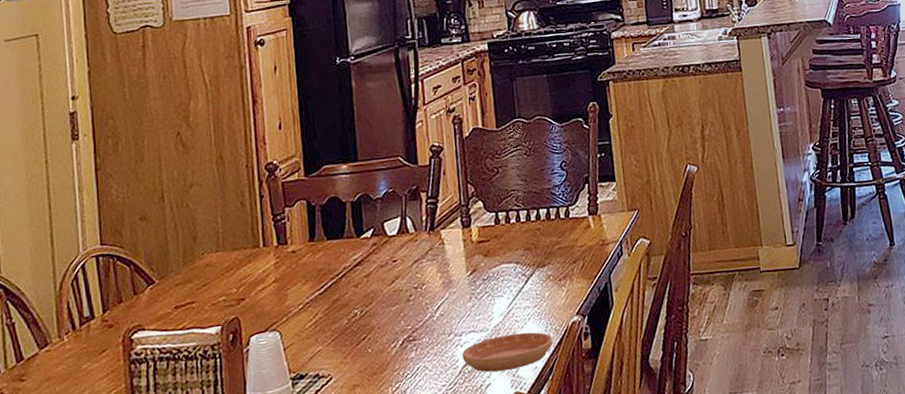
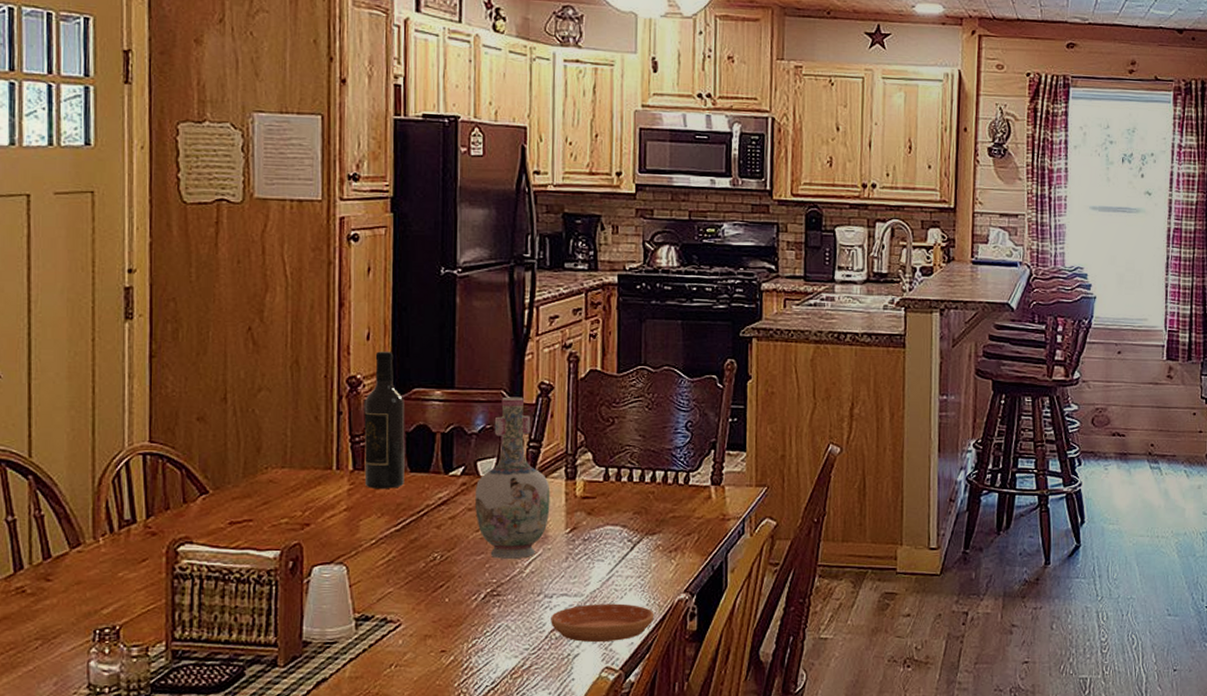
wine bottle: none [282,137,323,260] -> present [364,351,405,488]
vase: none [384,160,452,307] -> present [474,396,551,560]

